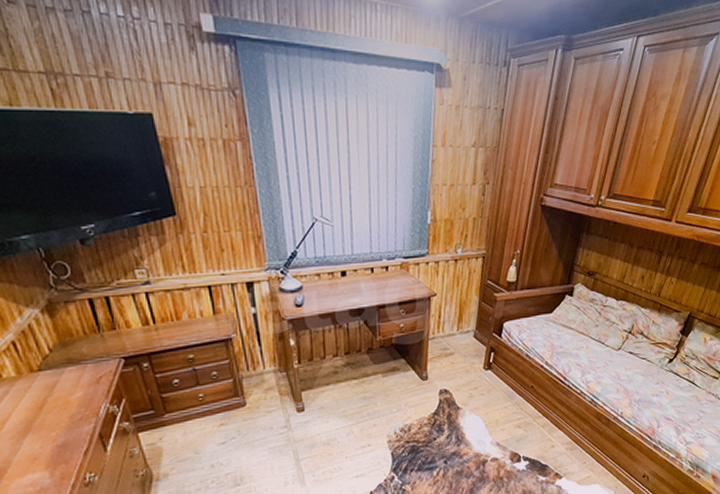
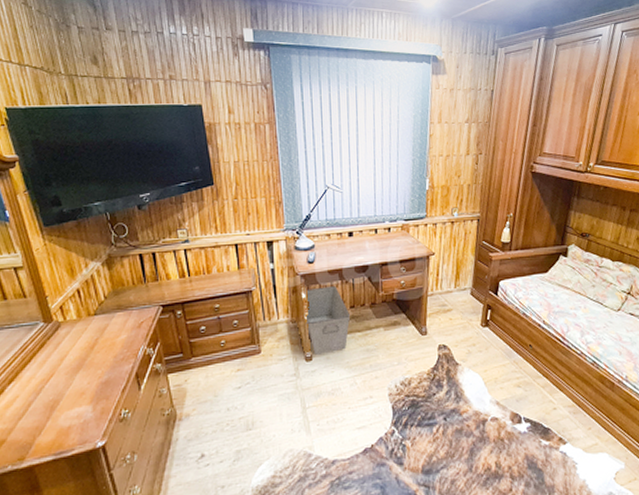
storage bin: none [293,331,346,406] -> present [304,286,351,356]

